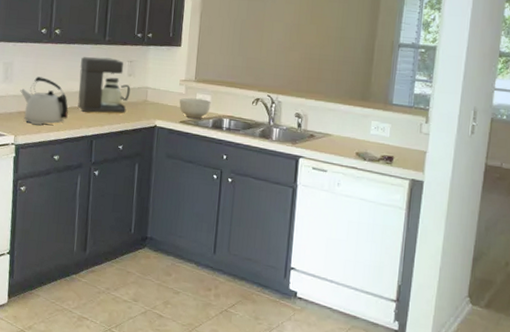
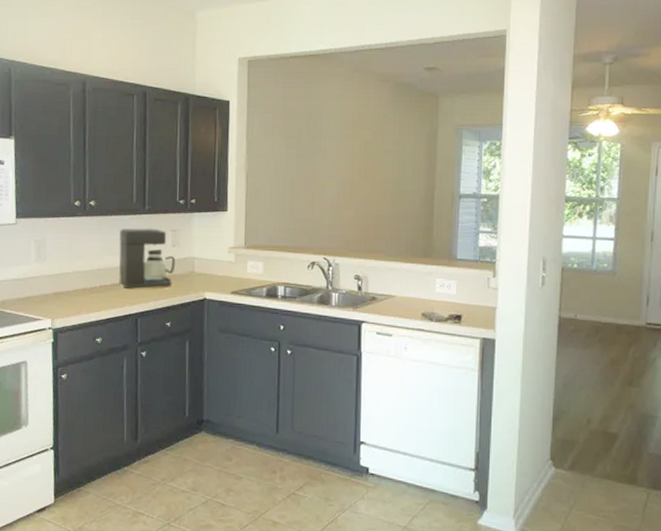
kettle: present [20,76,68,126] -> none [55,253,109,306]
bowl: present [179,98,211,119] -> none [228,266,263,288]

